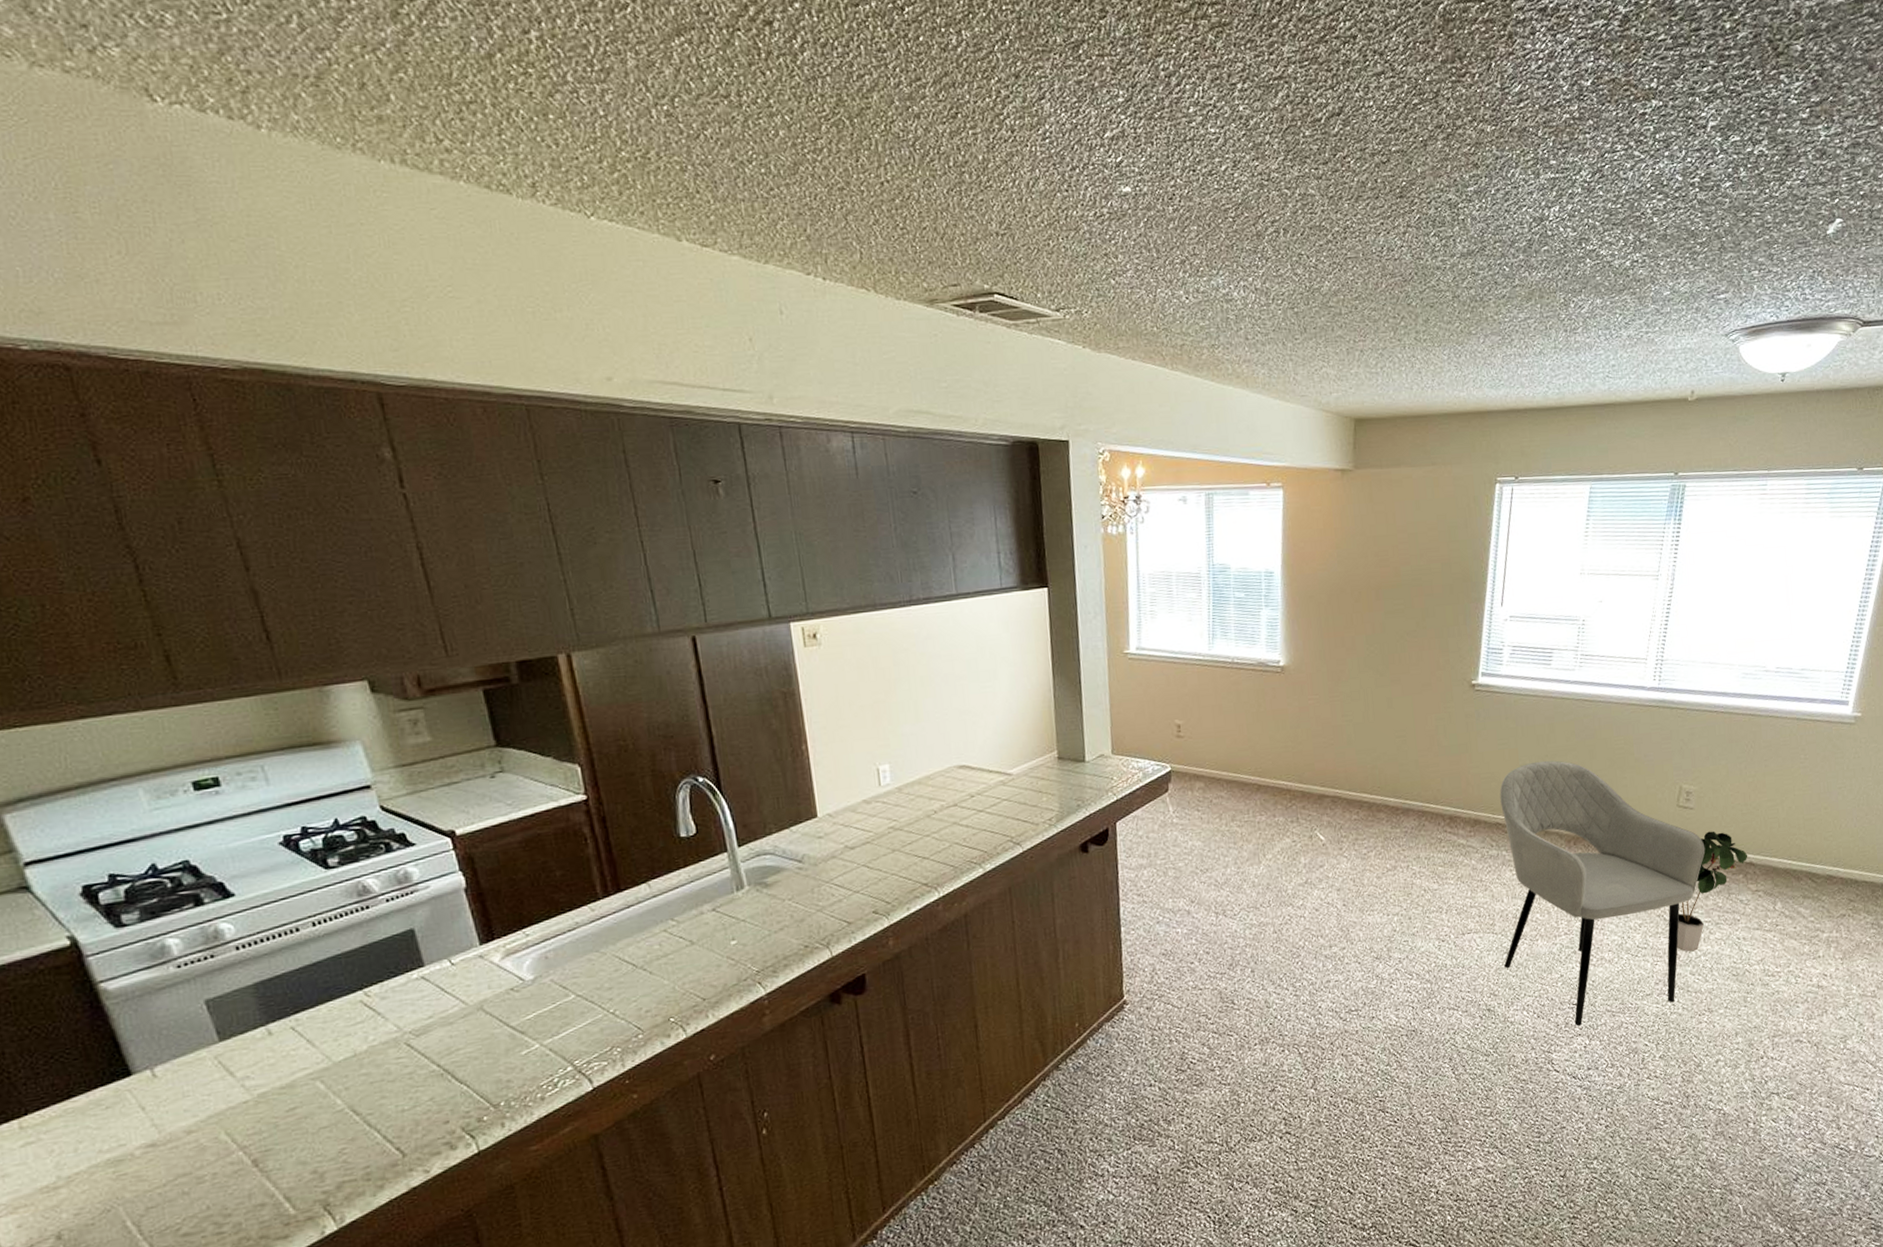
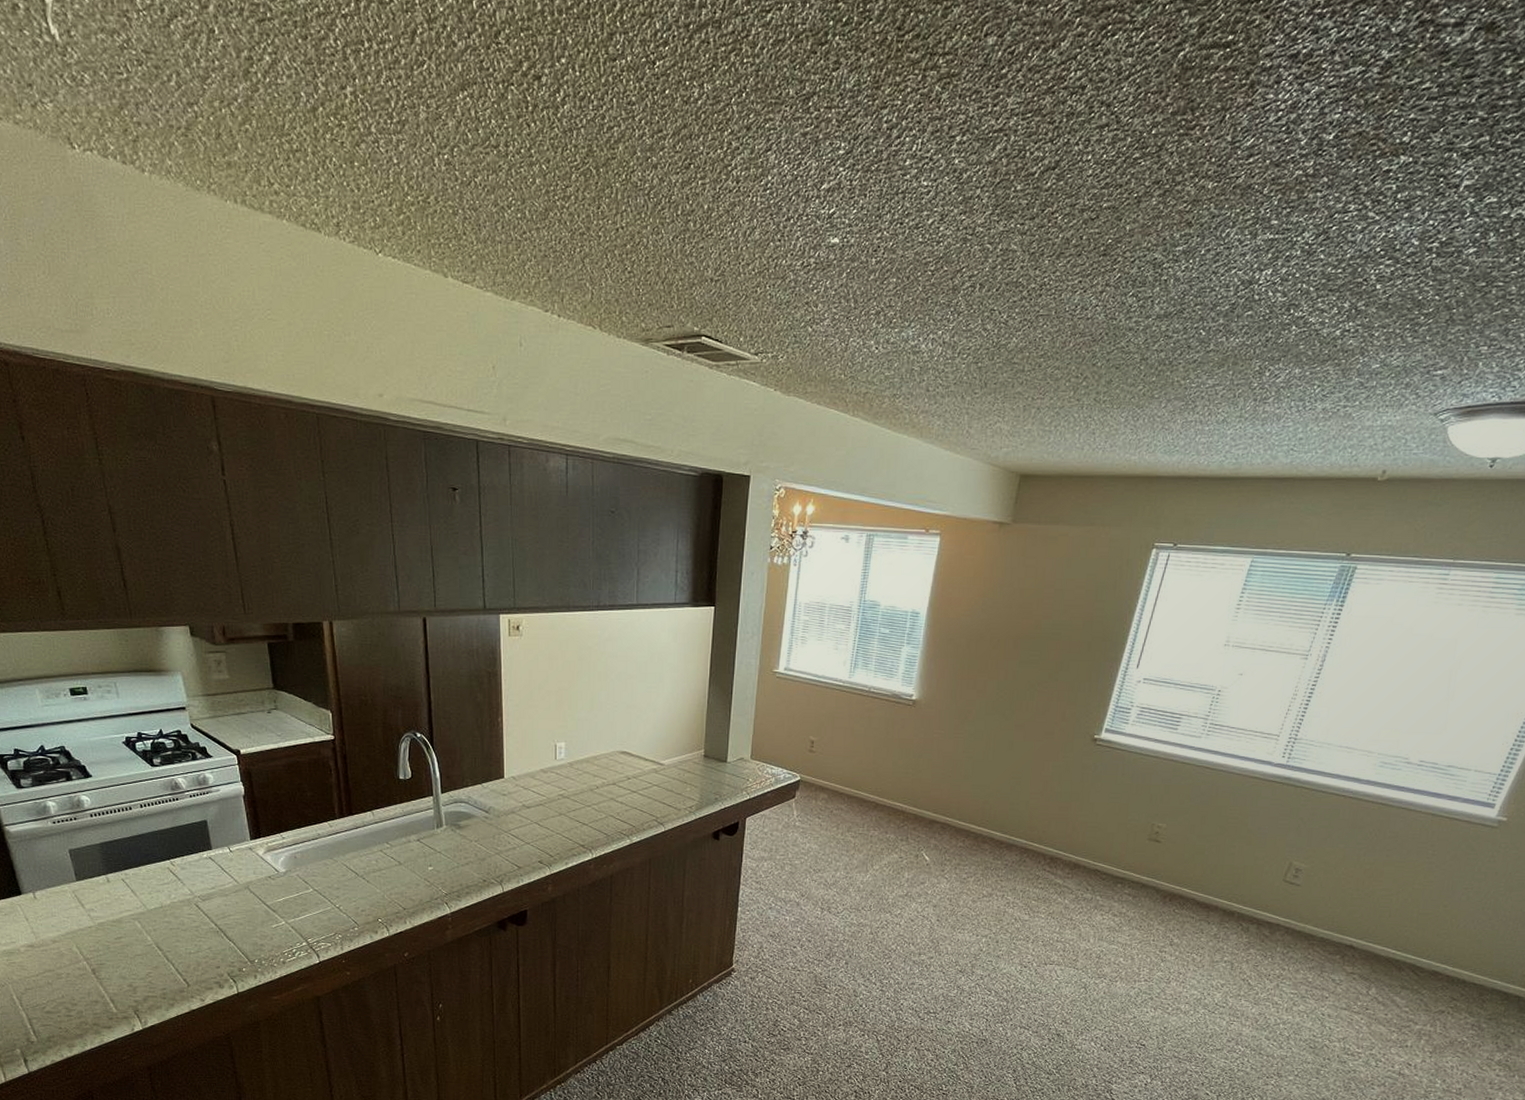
armchair: present [1499,760,1705,1027] -> none [1080,818,1305,1065]
potted plant: present [1676,831,1748,952] -> none [1256,909,1350,1019]

